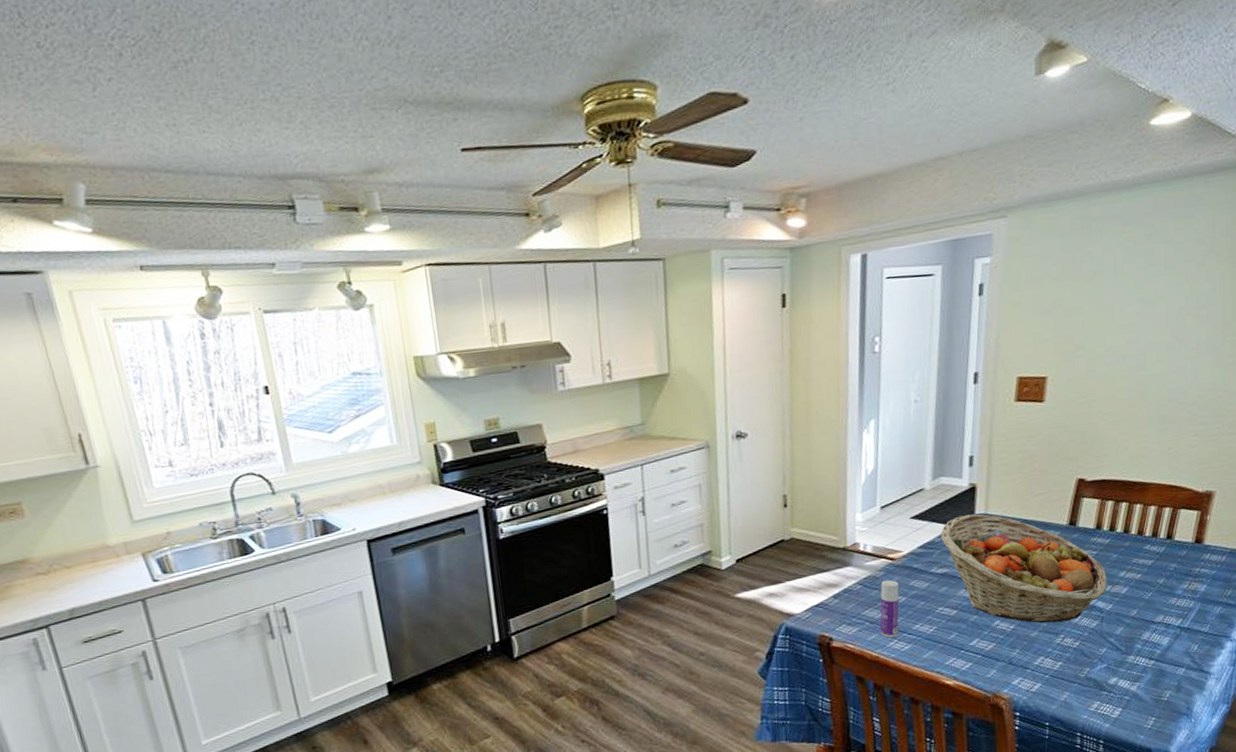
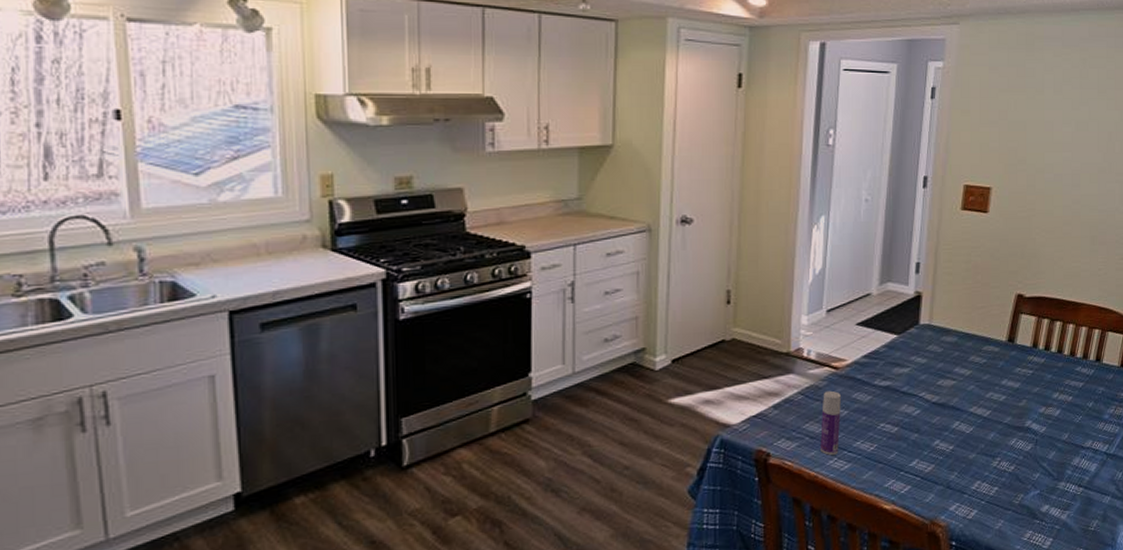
fruit basket: present [941,514,1107,624] -> none [886,324,1042,445]

